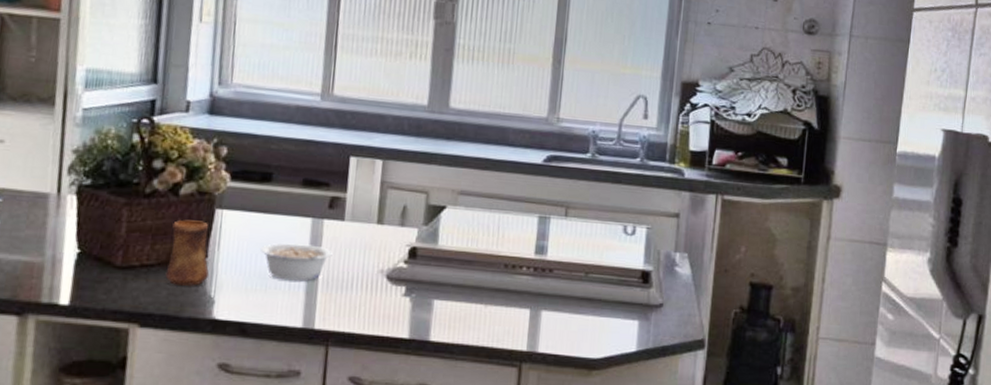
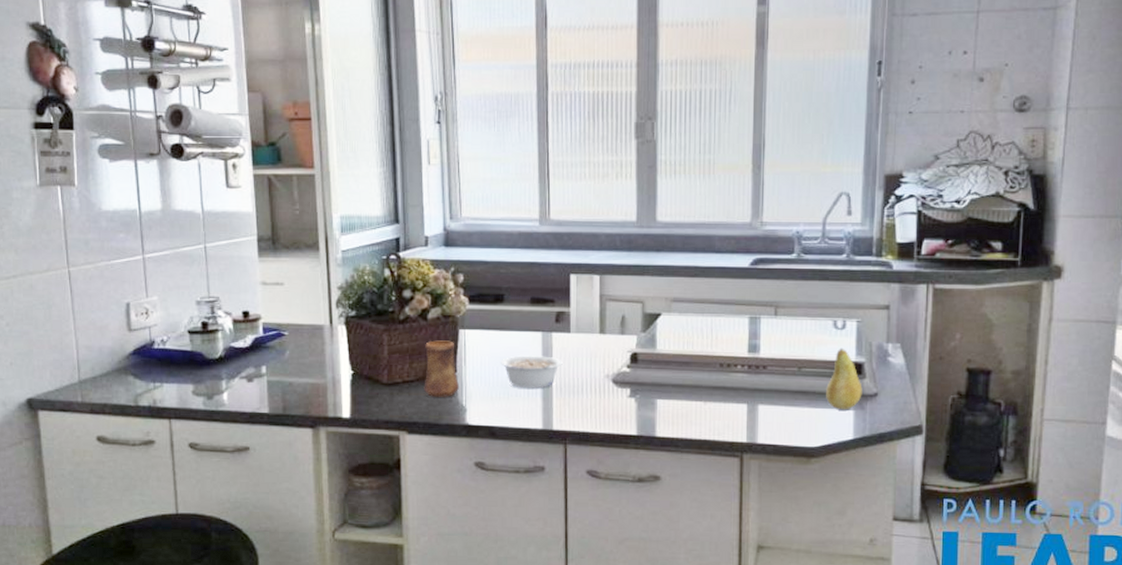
fruit: none [611,254,649,320] -> present [826,348,863,410]

